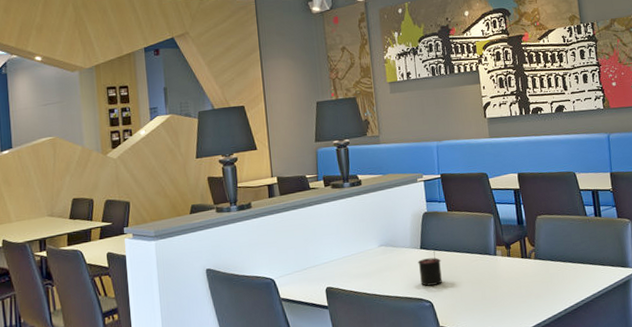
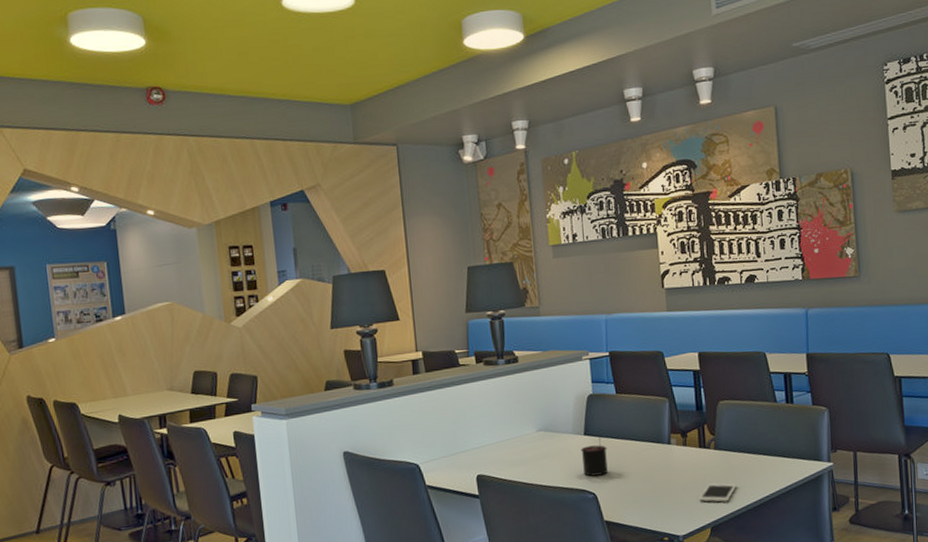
cell phone: none [523,289,556,307] -> present [699,483,737,502]

